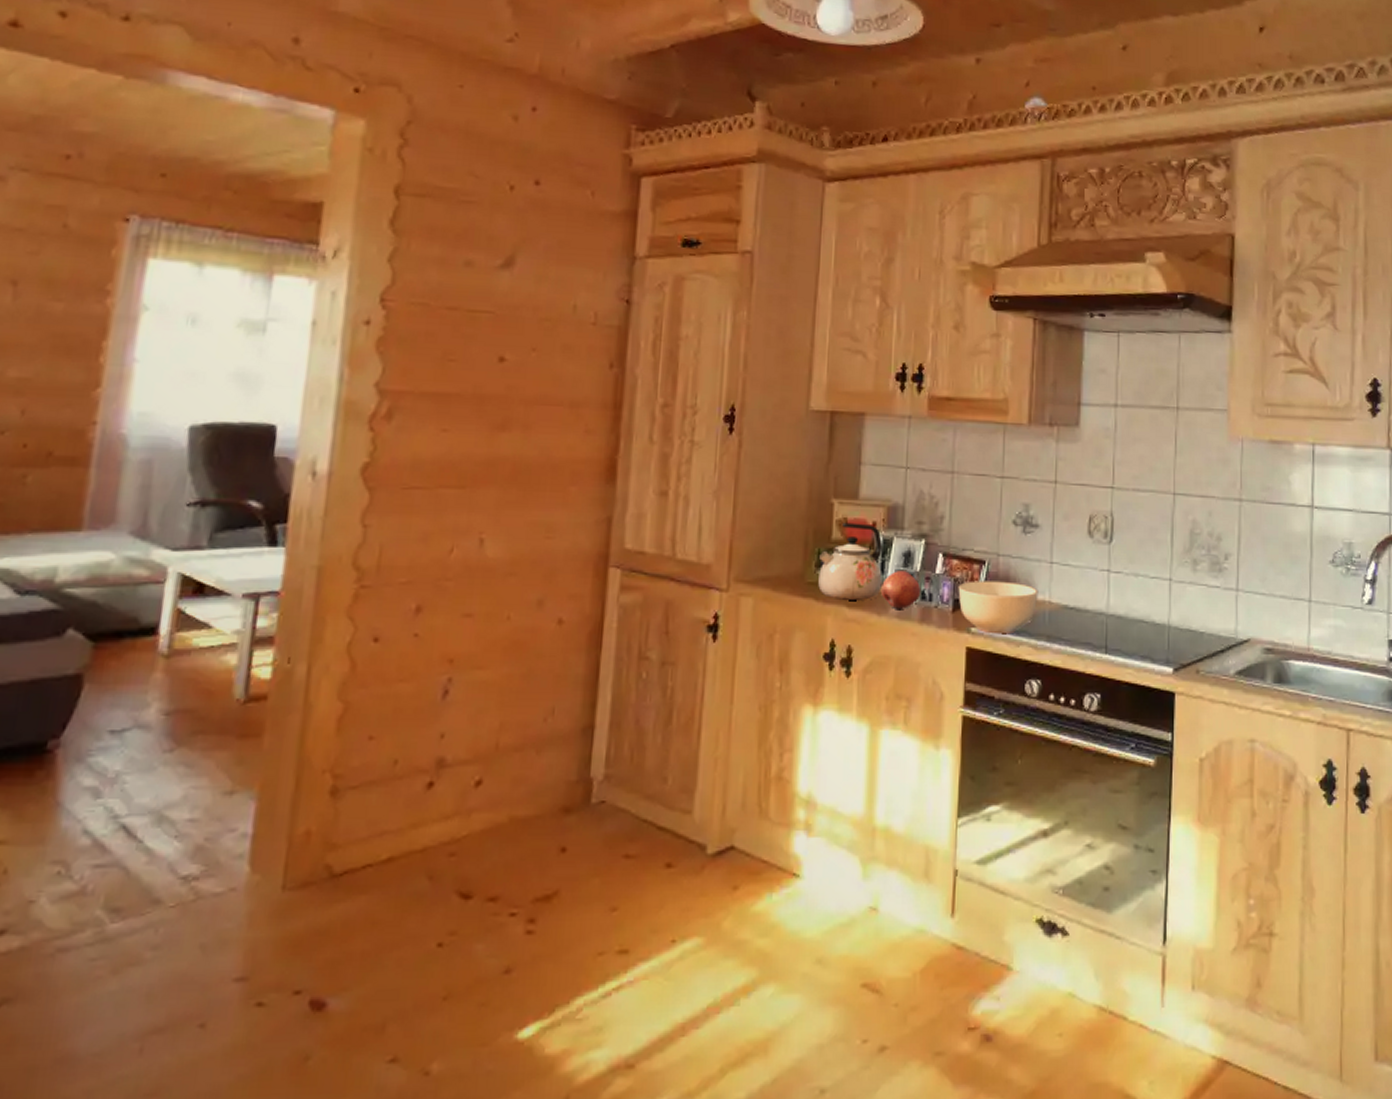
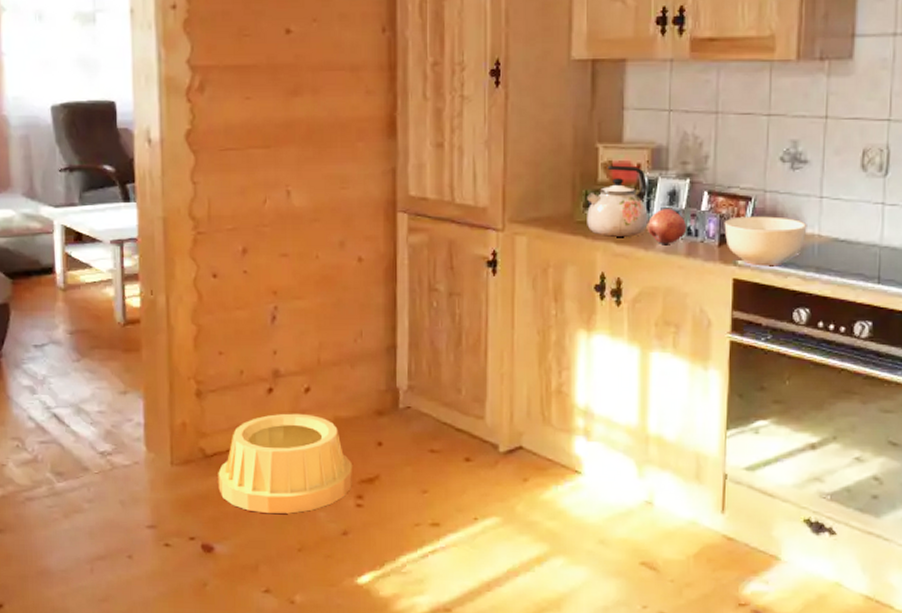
pet bowl: none [344,814,526,951] -> present [218,413,352,514]

